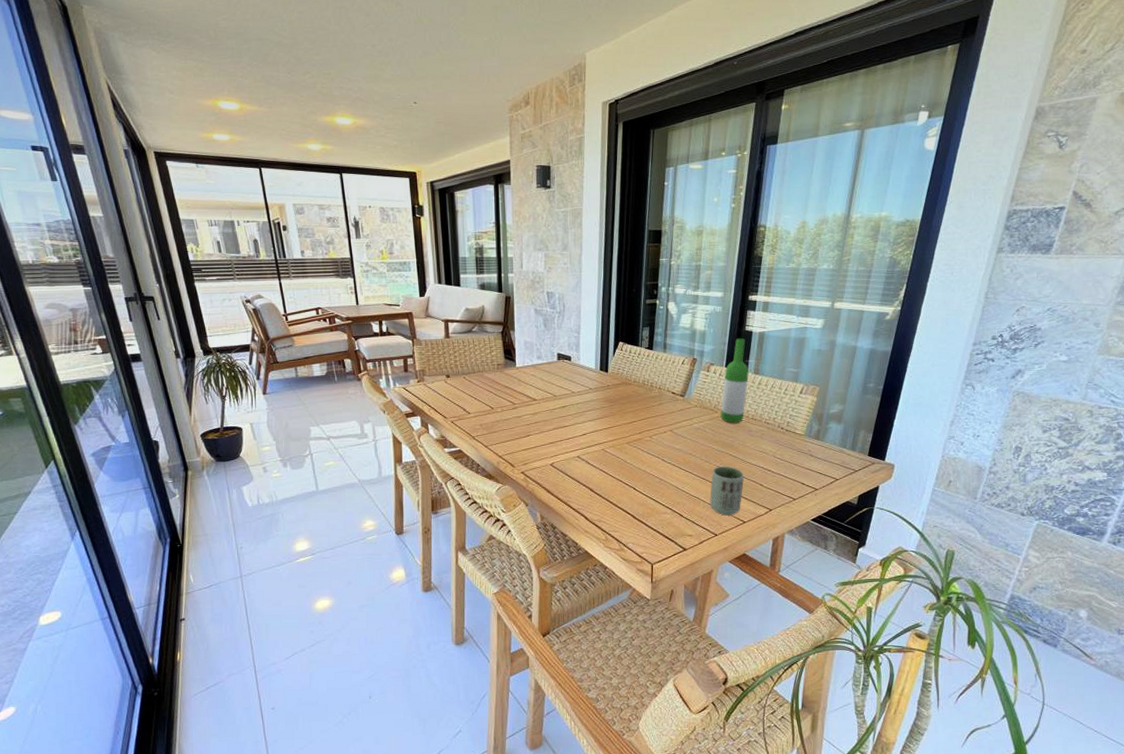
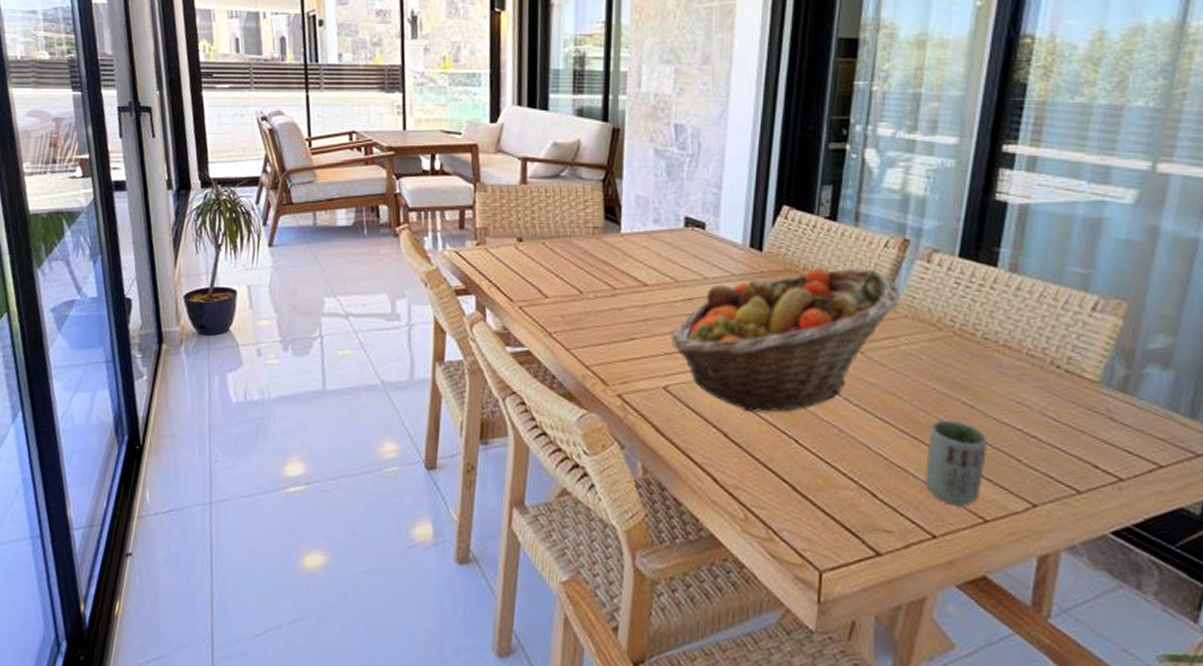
fruit basket: none [553,379,693,473] -> present [670,267,901,412]
wine bottle: present [720,338,749,423] -> none [948,212,999,351]

